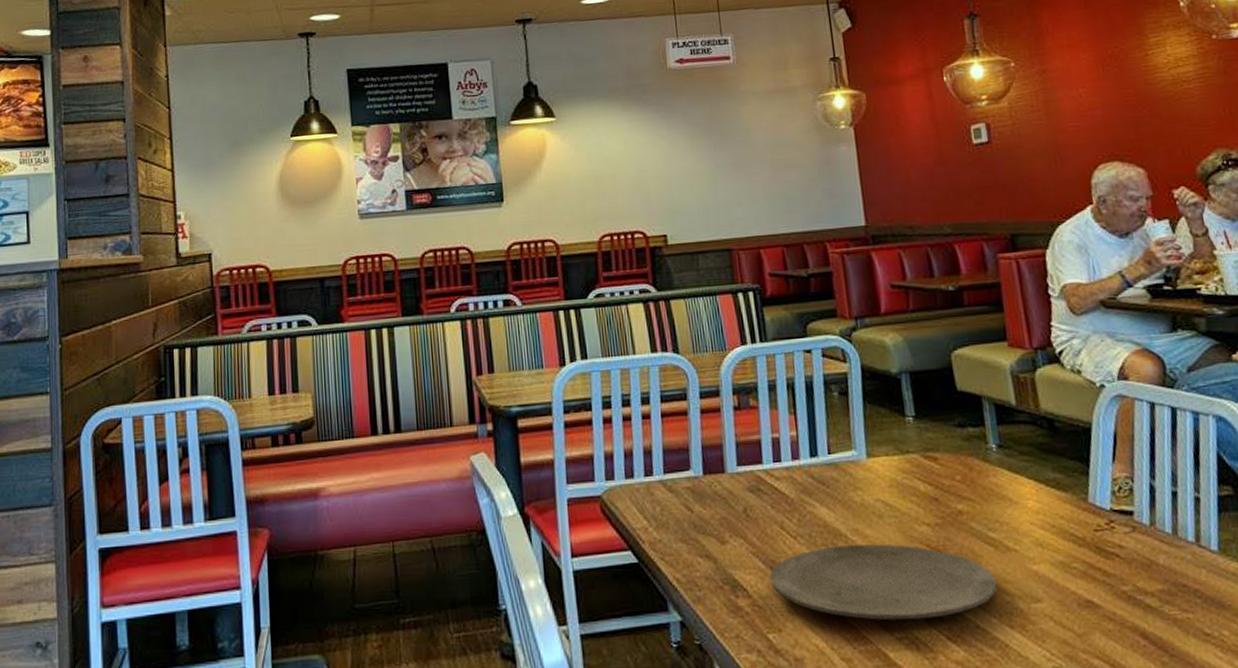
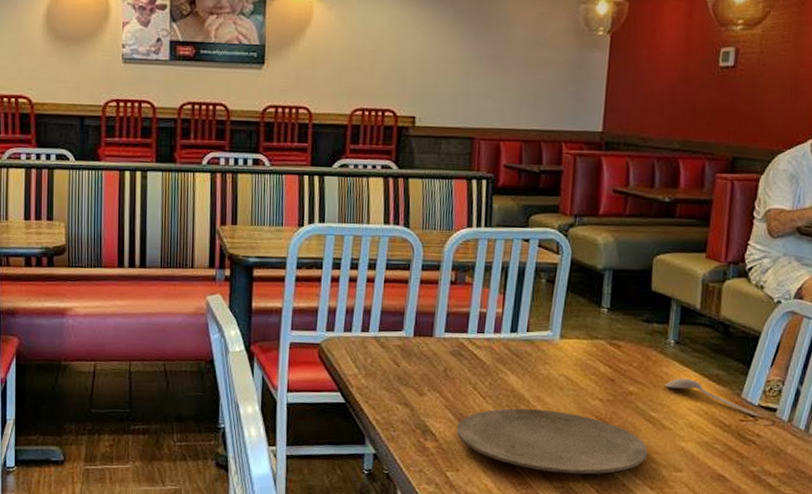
spoon: none [997,487,1117,524] -> present [665,378,761,417]

